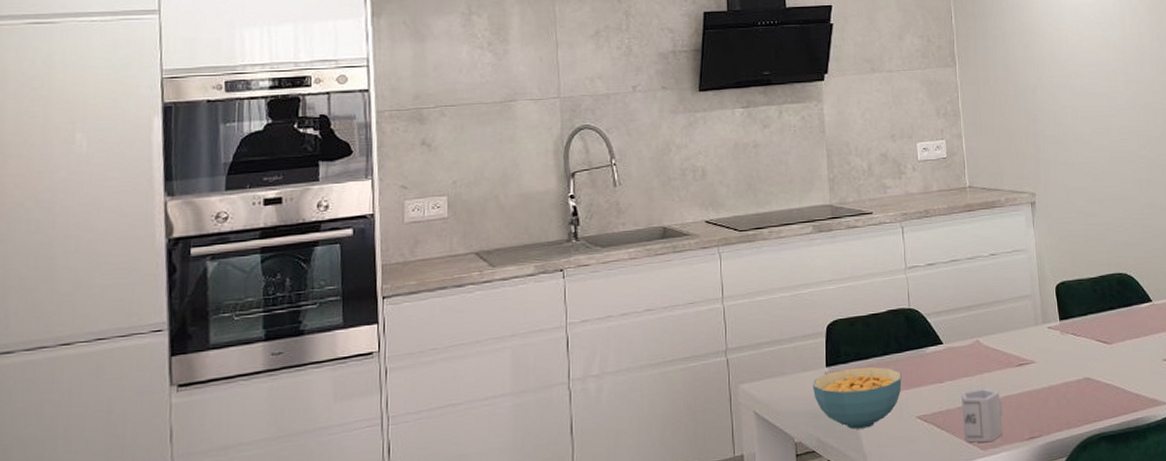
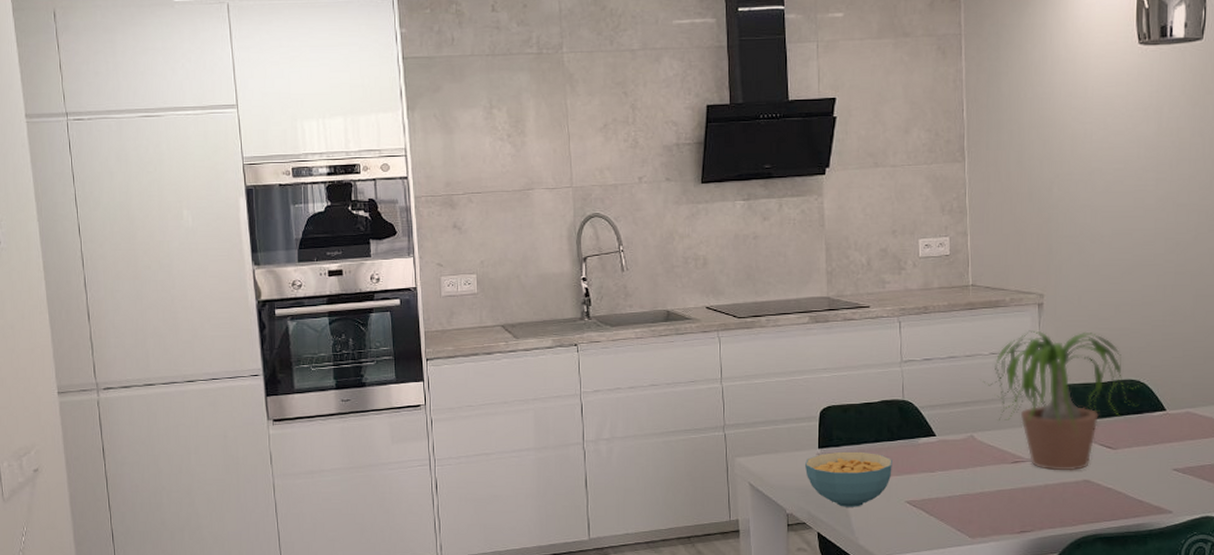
cup: present [960,388,1003,443] -> none [951,481,994,532]
potted plant: none [985,228,1128,371] -> present [983,330,1139,471]

